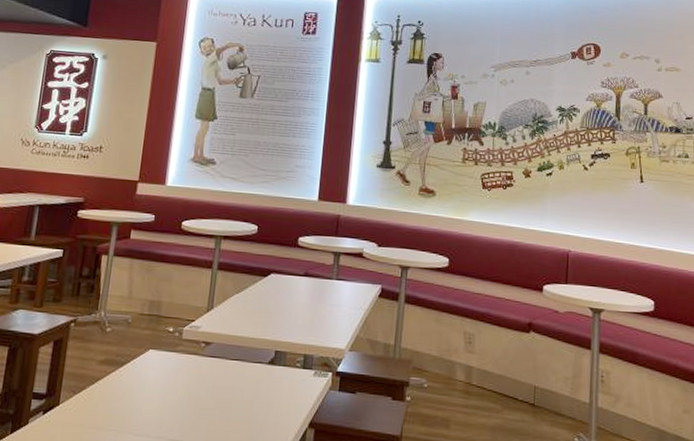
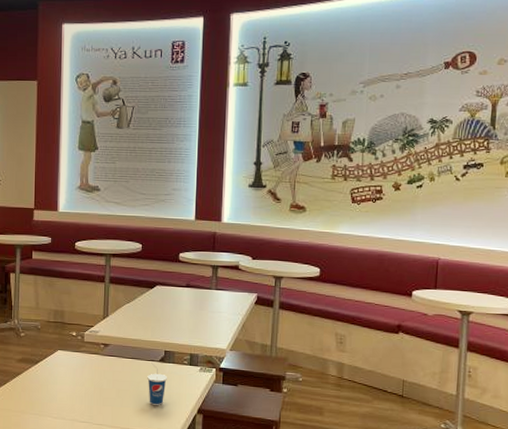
cup: none [253,365,276,418] -> present [147,362,167,405]

